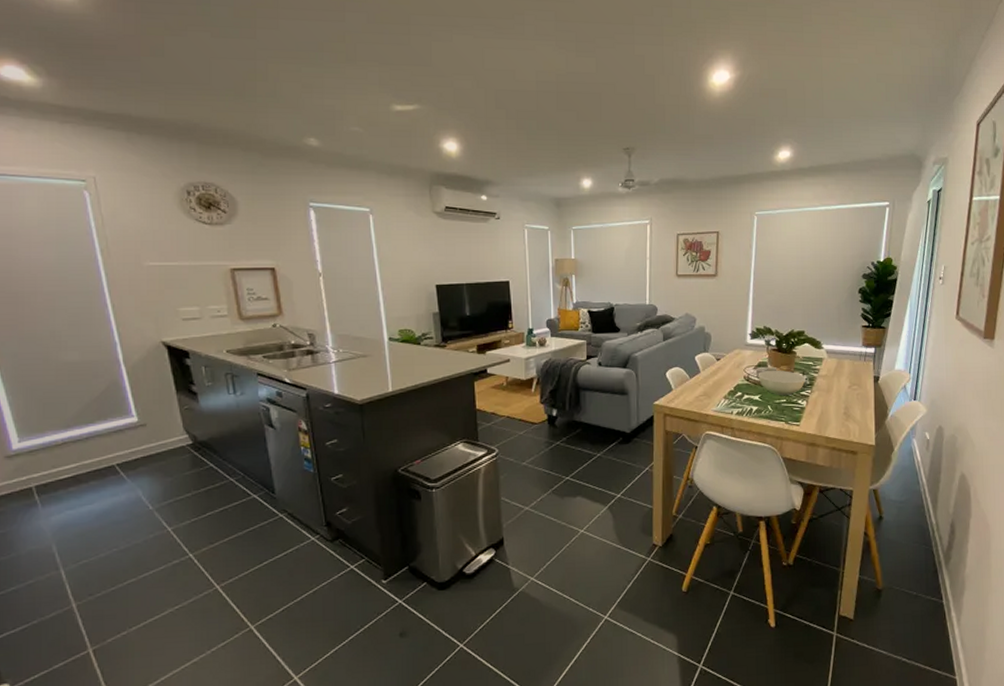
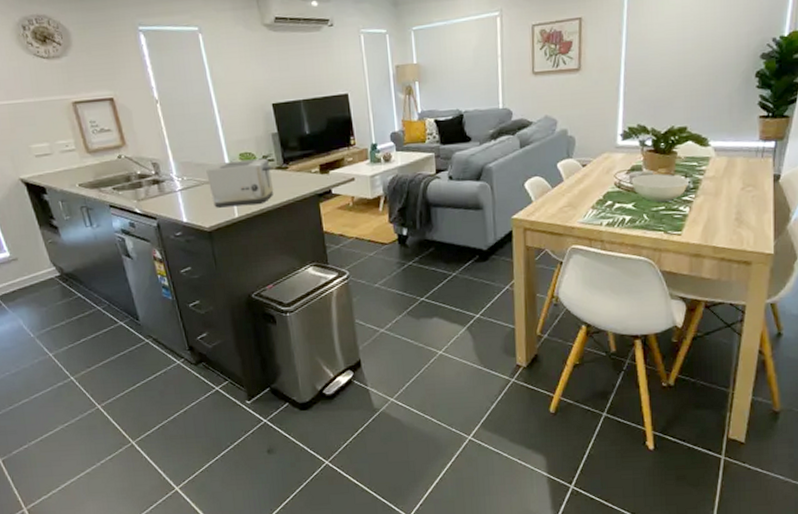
toaster: none [363,336,430,381] -> present [206,158,274,208]

